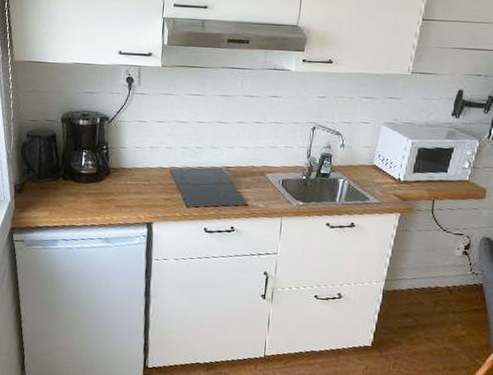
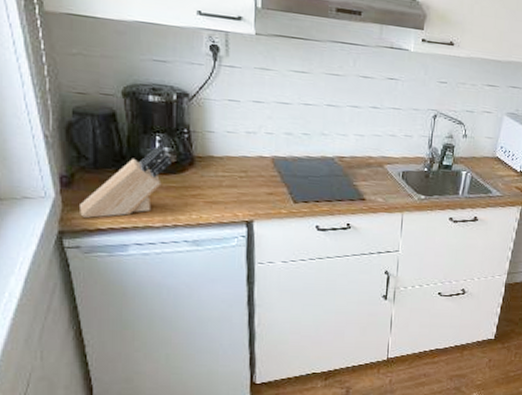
knife block: none [26,158,93,218] -> present [80,144,172,218]

